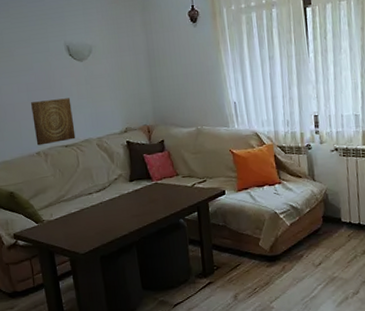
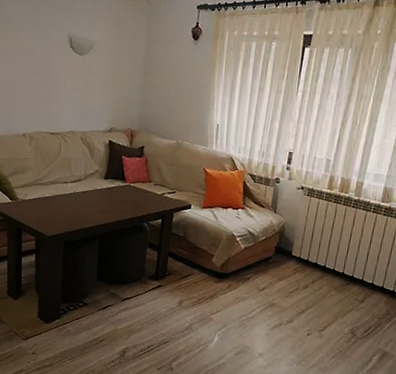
wall art: present [30,98,76,146] -> none [24,85,64,129]

